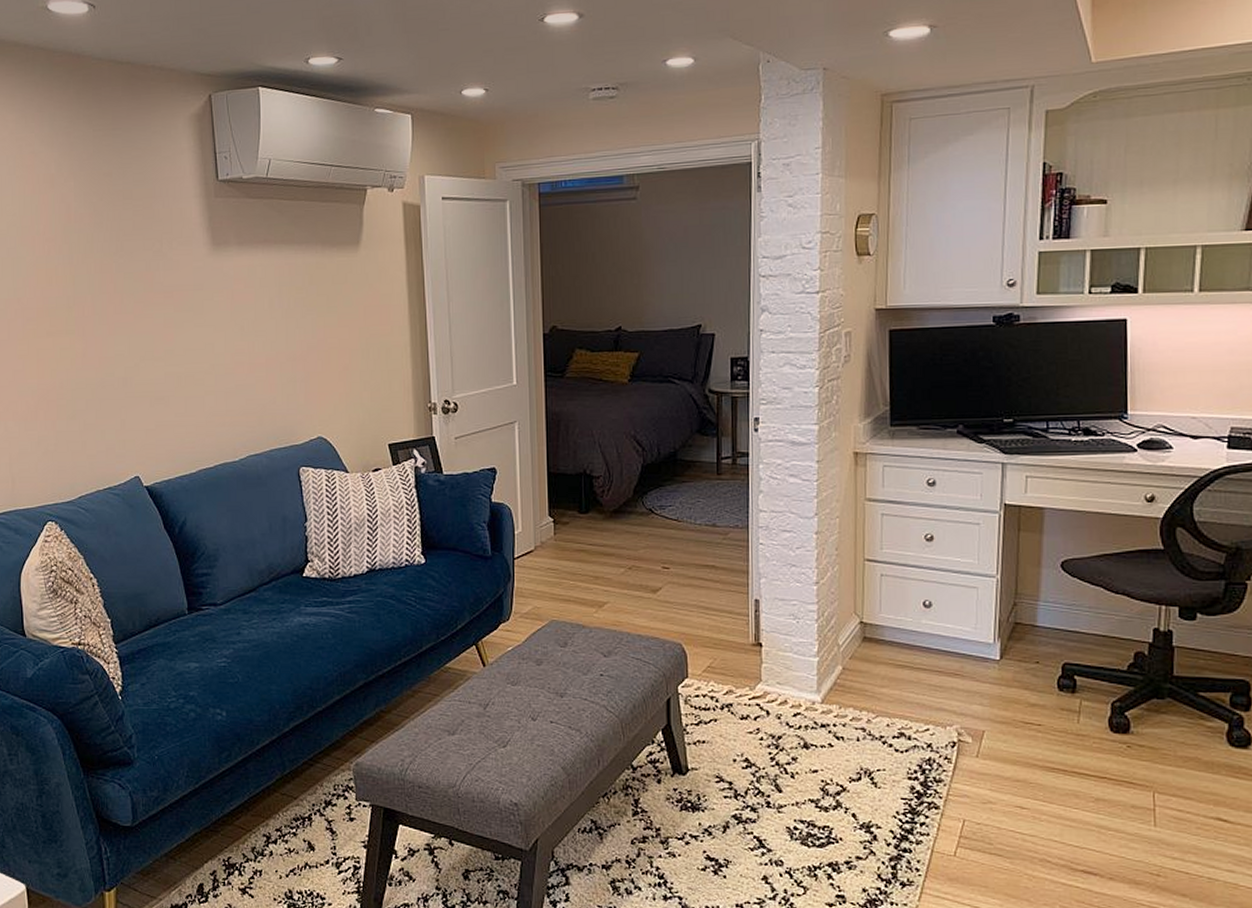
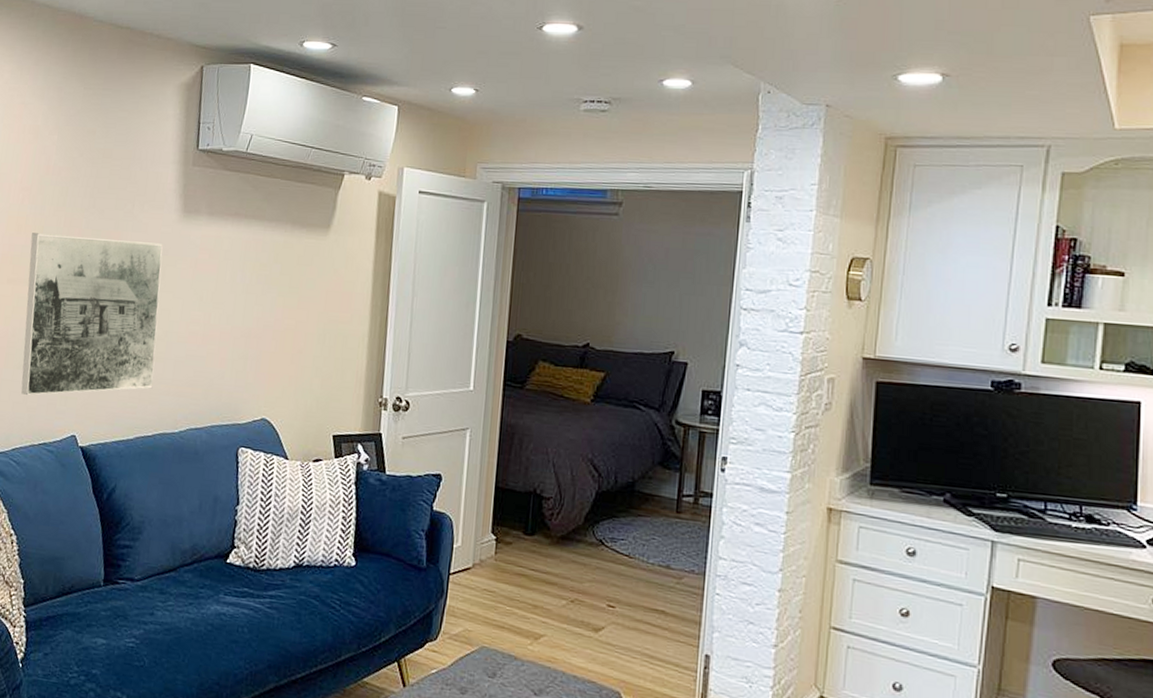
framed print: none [64,279,208,443] -> present [21,233,163,396]

